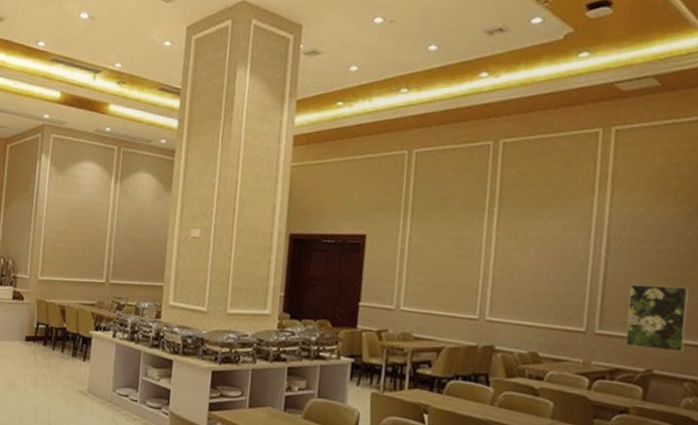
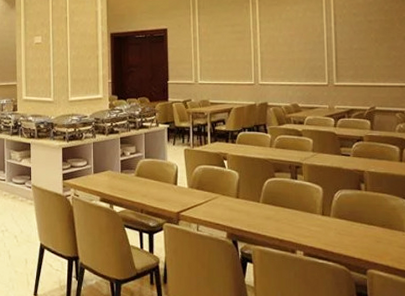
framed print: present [625,284,688,352] -> none [353,45,393,92]

